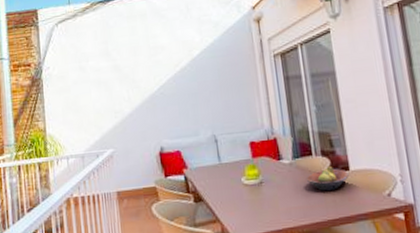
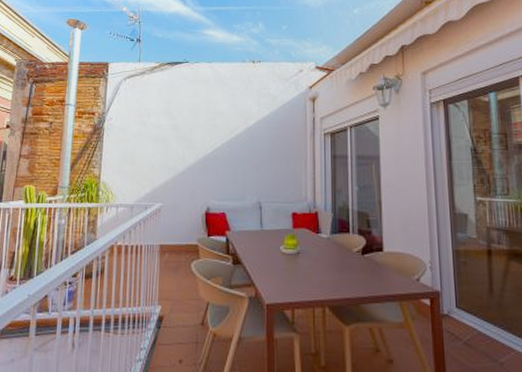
fruit bowl: present [306,165,349,191] -> none [341,244,382,268]

